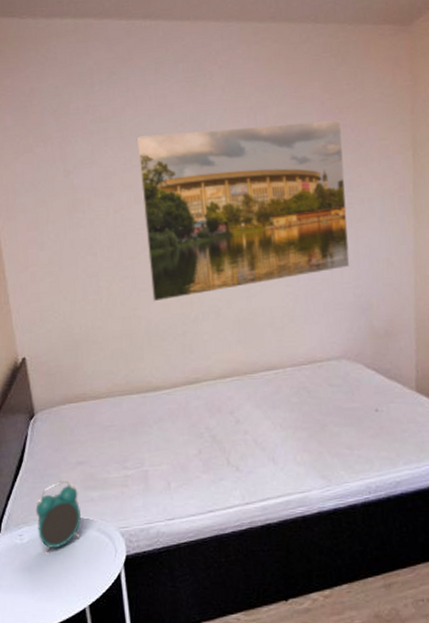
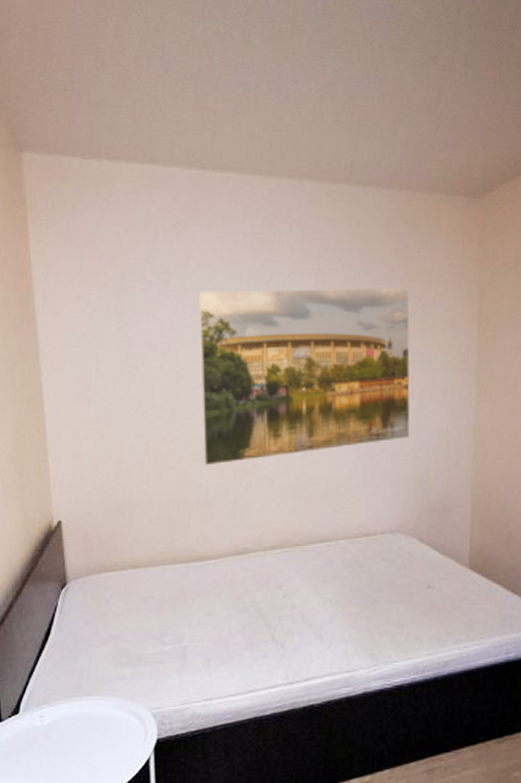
alarm clock: present [35,479,81,554] -> none [60,655,110,737]

